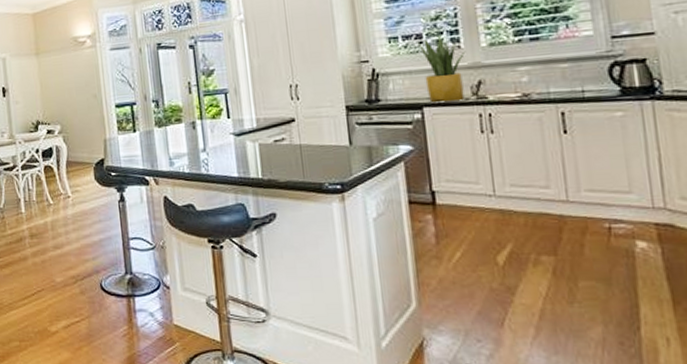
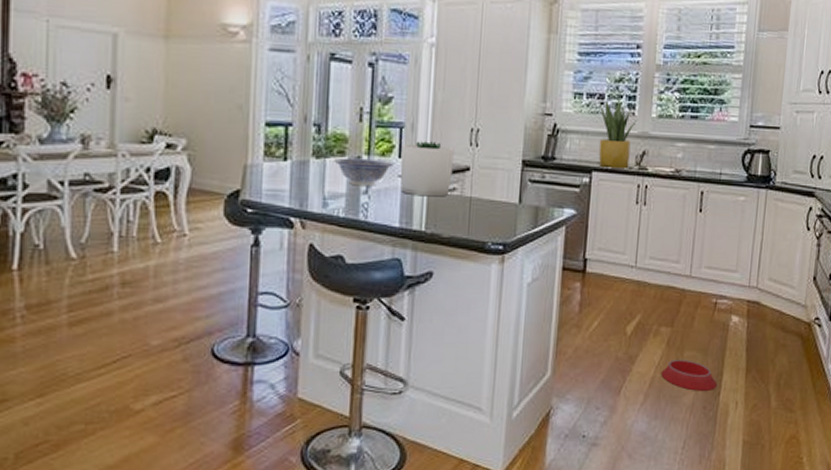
decorative bowl: none [173,122,224,146] -> present [334,157,394,187]
planter: none [228,101,280,149] -> present [400,141,454,197]
pet bowl: none [552,290,633,325] -> present [661,360,716,391]

